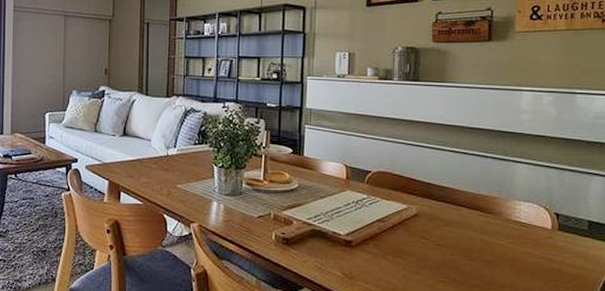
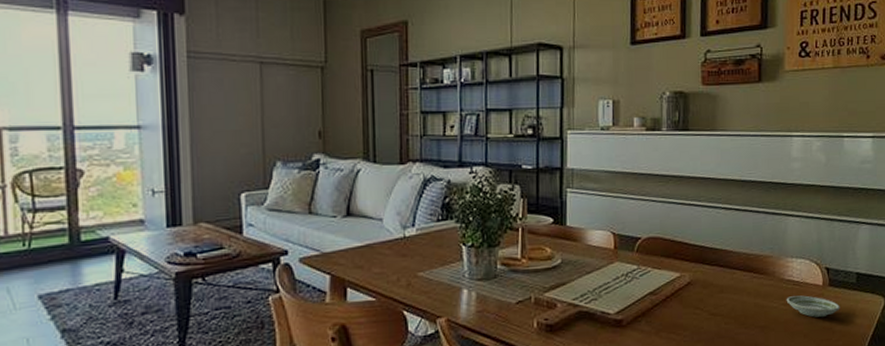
saucer: none [513,236,570,258] -> present [786,295,840,317]

